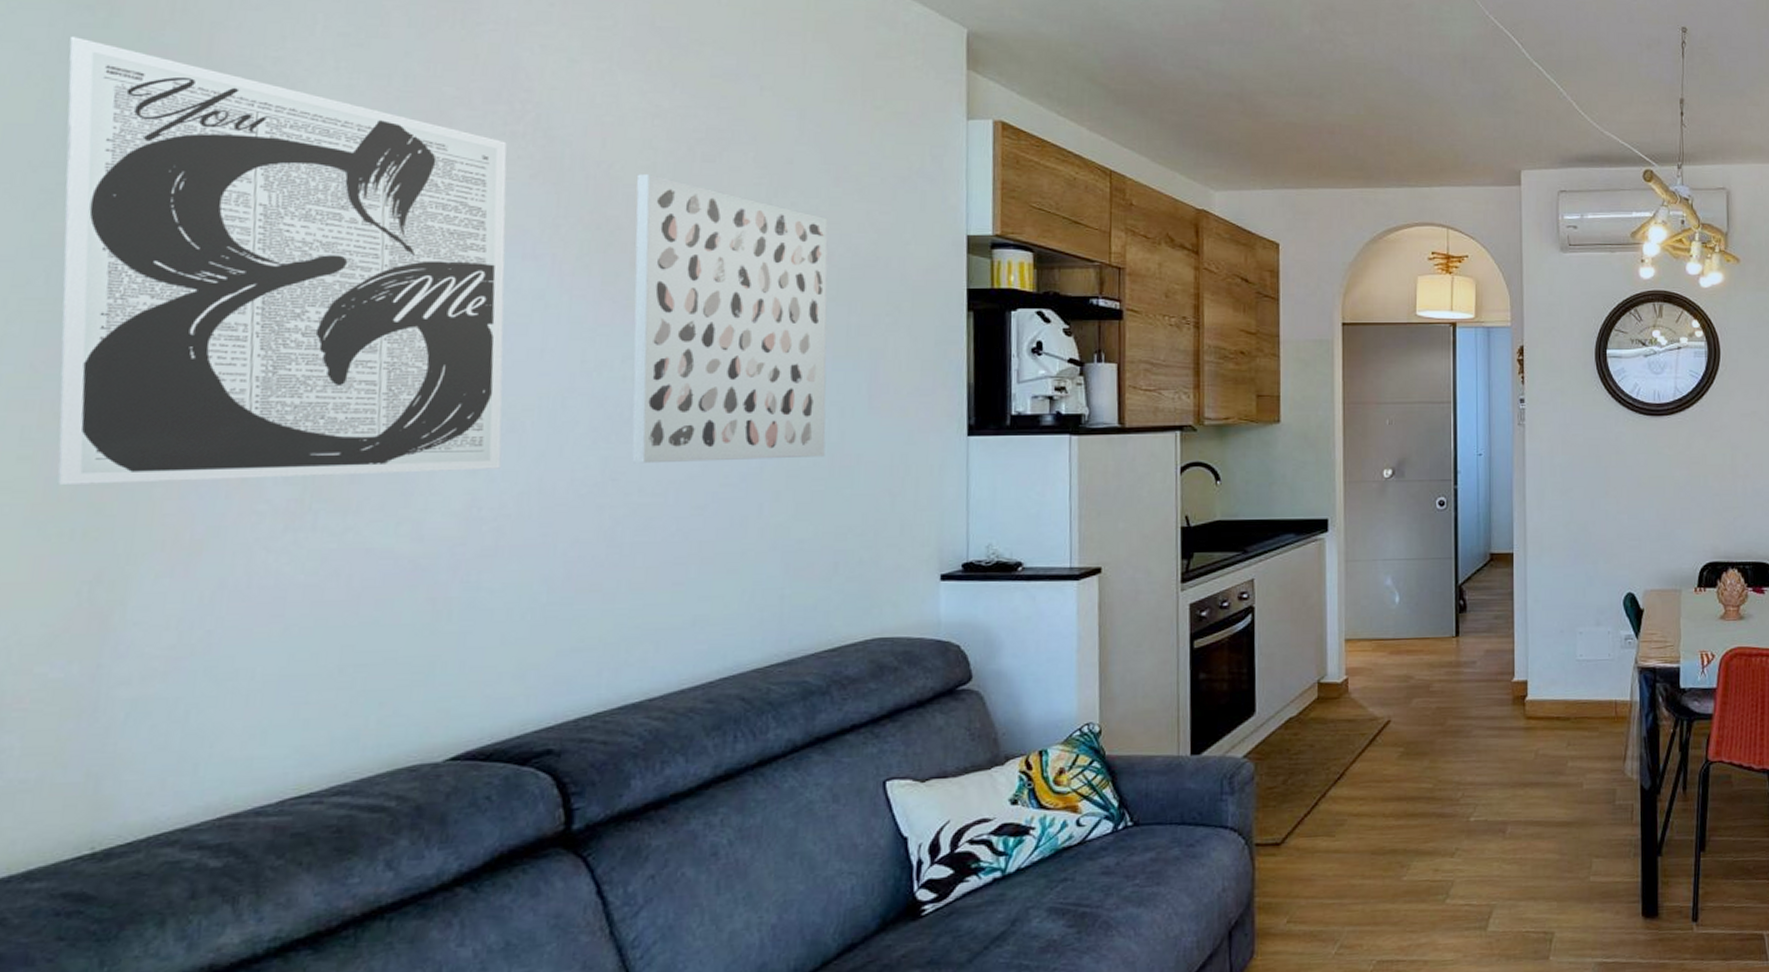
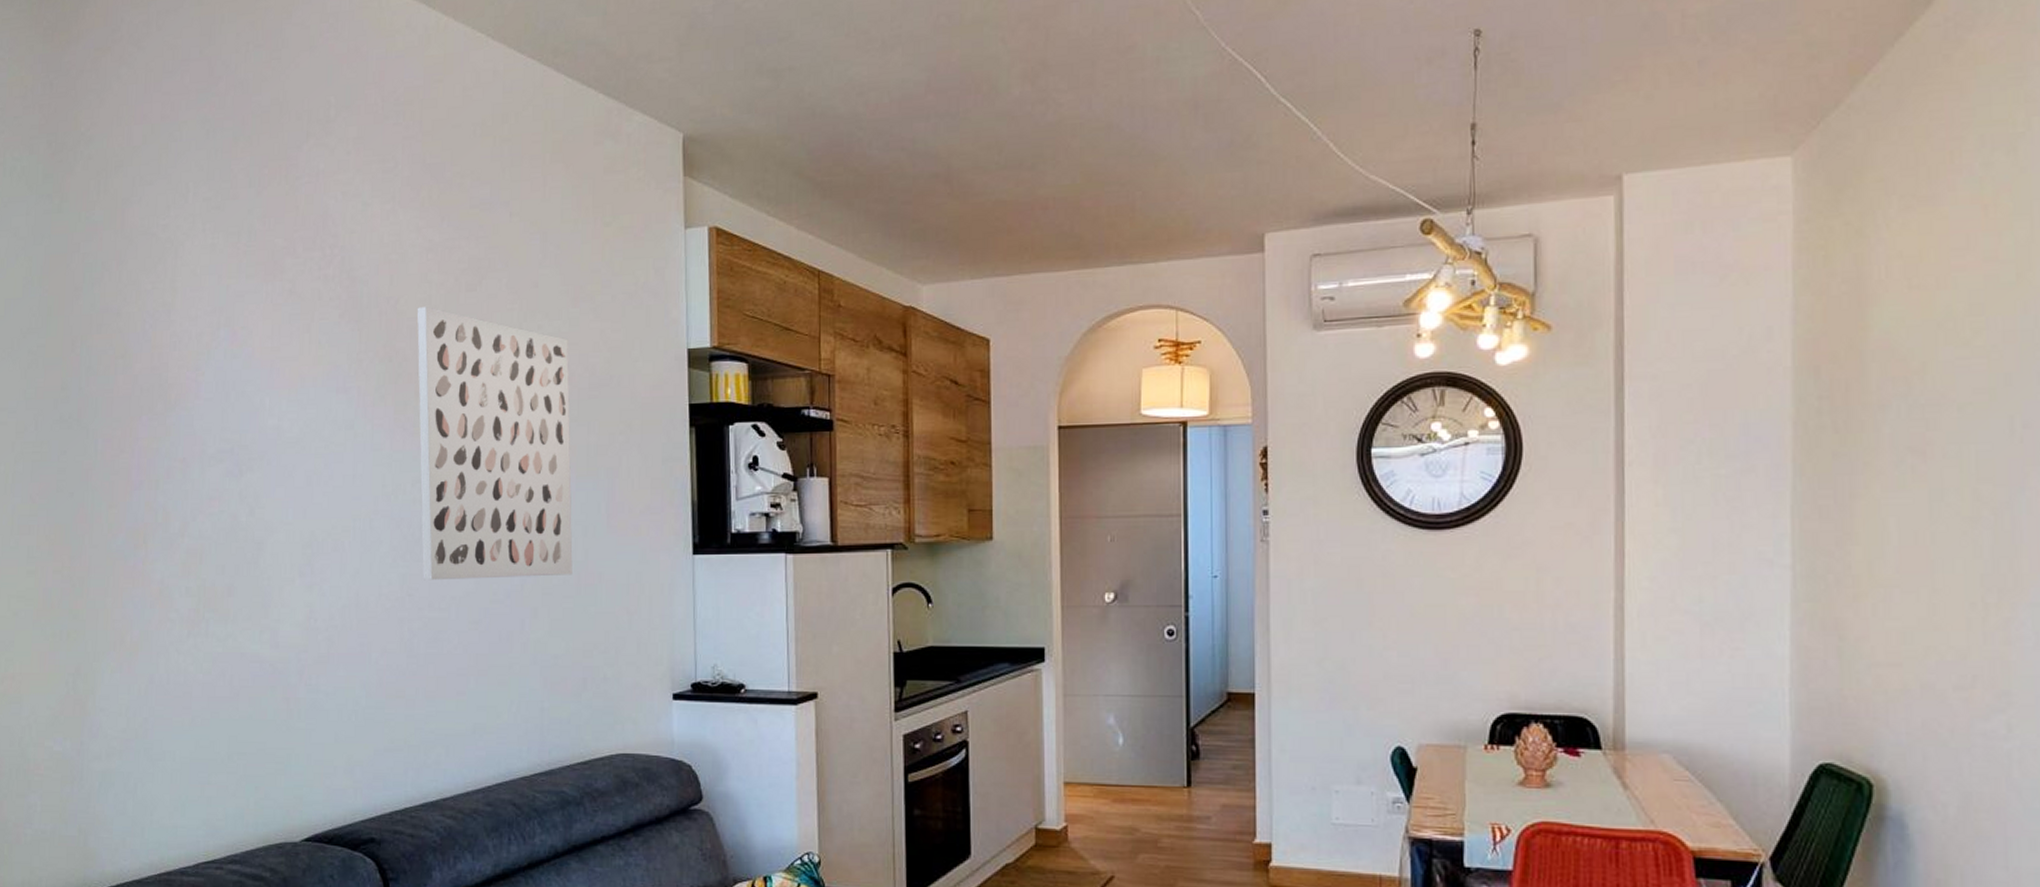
wall art: present [57,35,507,484] -> none [39,221,329,594]

